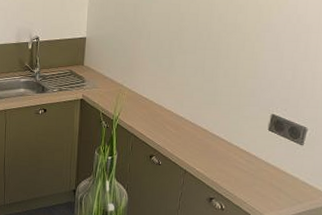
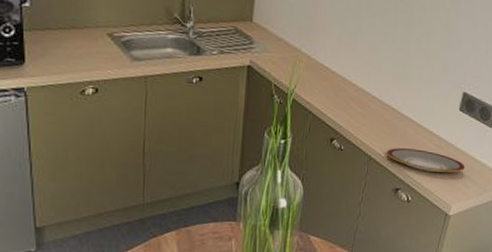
plate: none [200,163,276,185] -> present [386,148,465,173]

